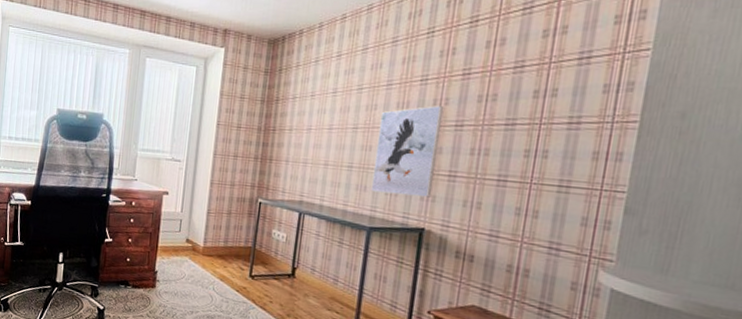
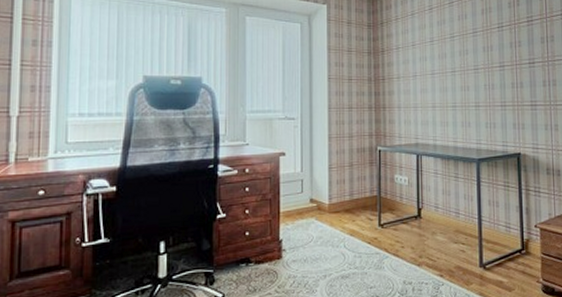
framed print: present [370,106,445,198] -> none [472,48,521,127]

